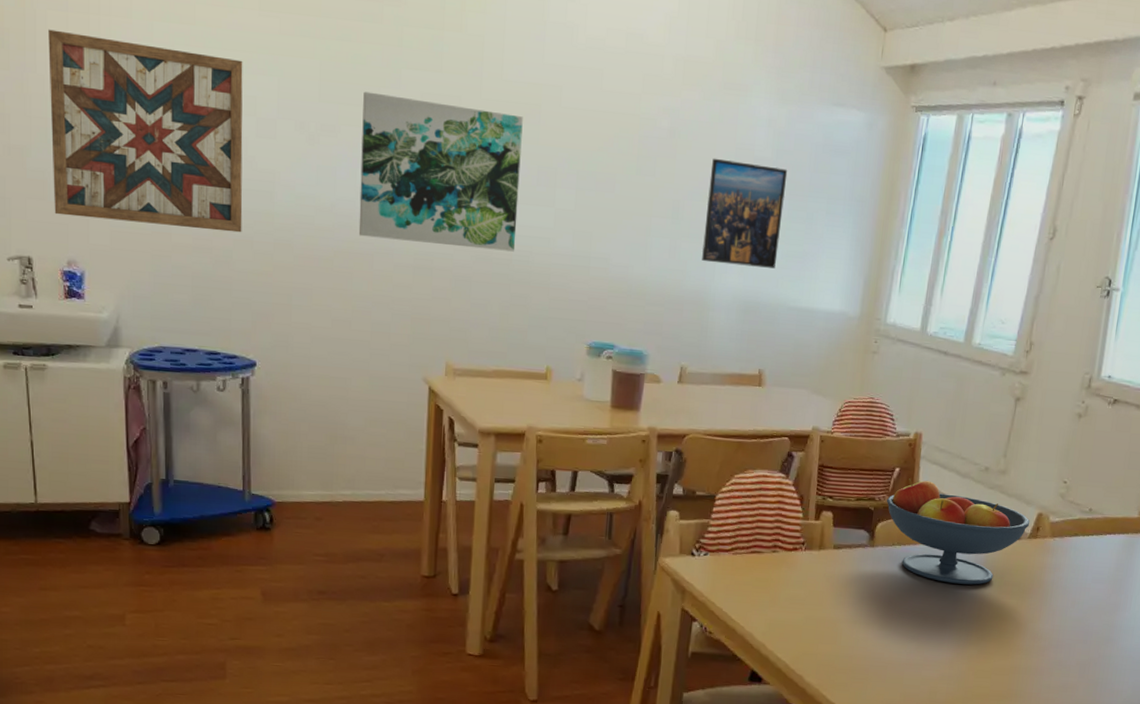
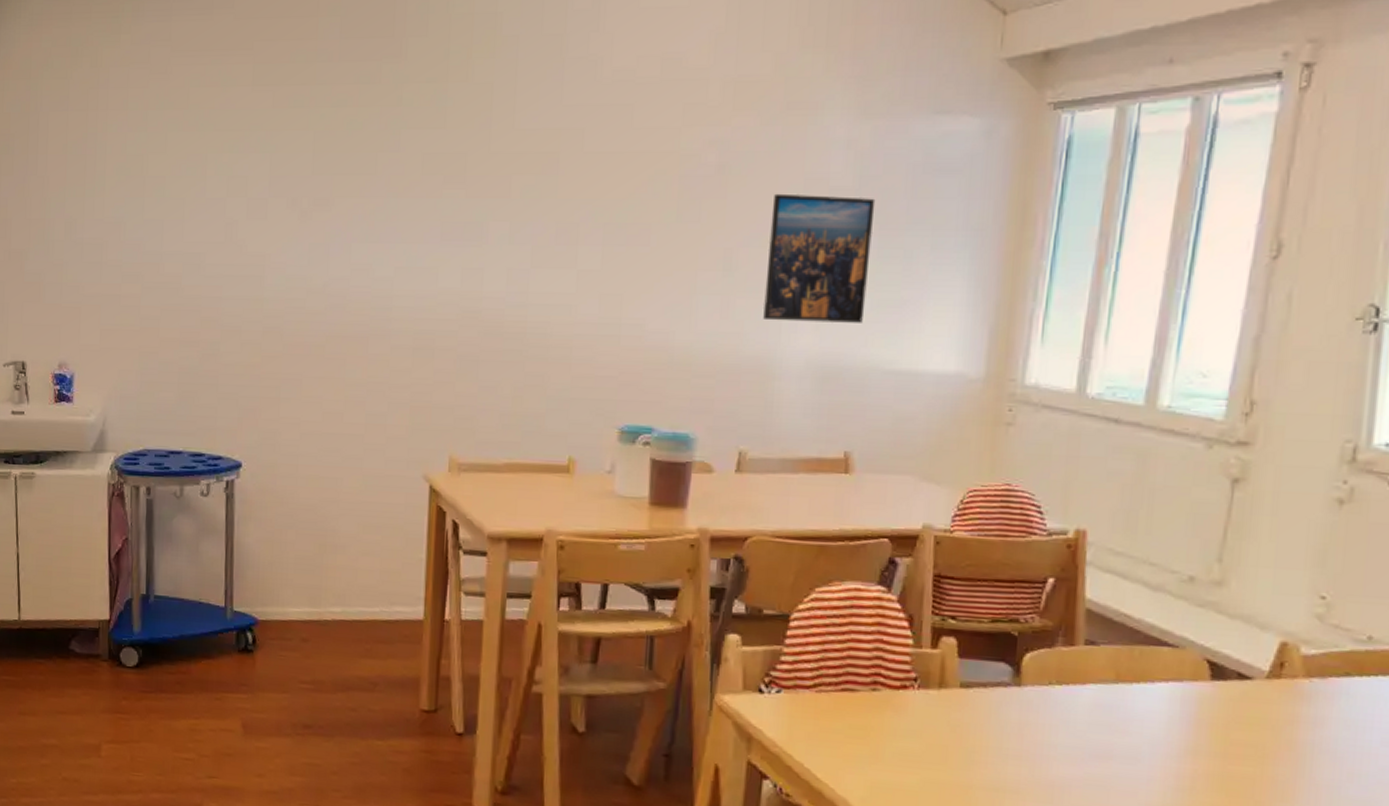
wall art: present [48,29,243,233] -> none [48,130,235,323]
wall art: present [358,91,523,252] -> none [352,158,538,324]
fruit bowl: present [886,478,1030,585] -> none [1036,592,1268,744]

